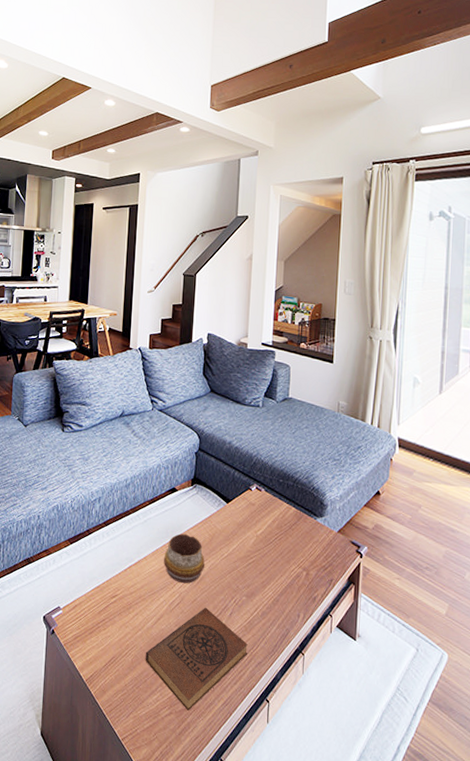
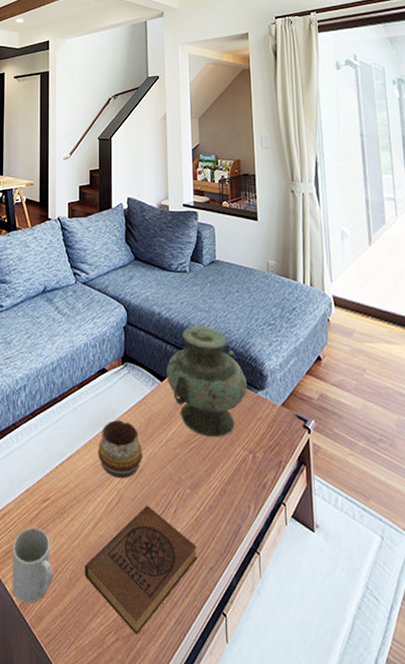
mug: none [80,618,117,679] -> present [12,527,53,604]
vase: none [232,456,308,555] -> present [166,325,248,437]

